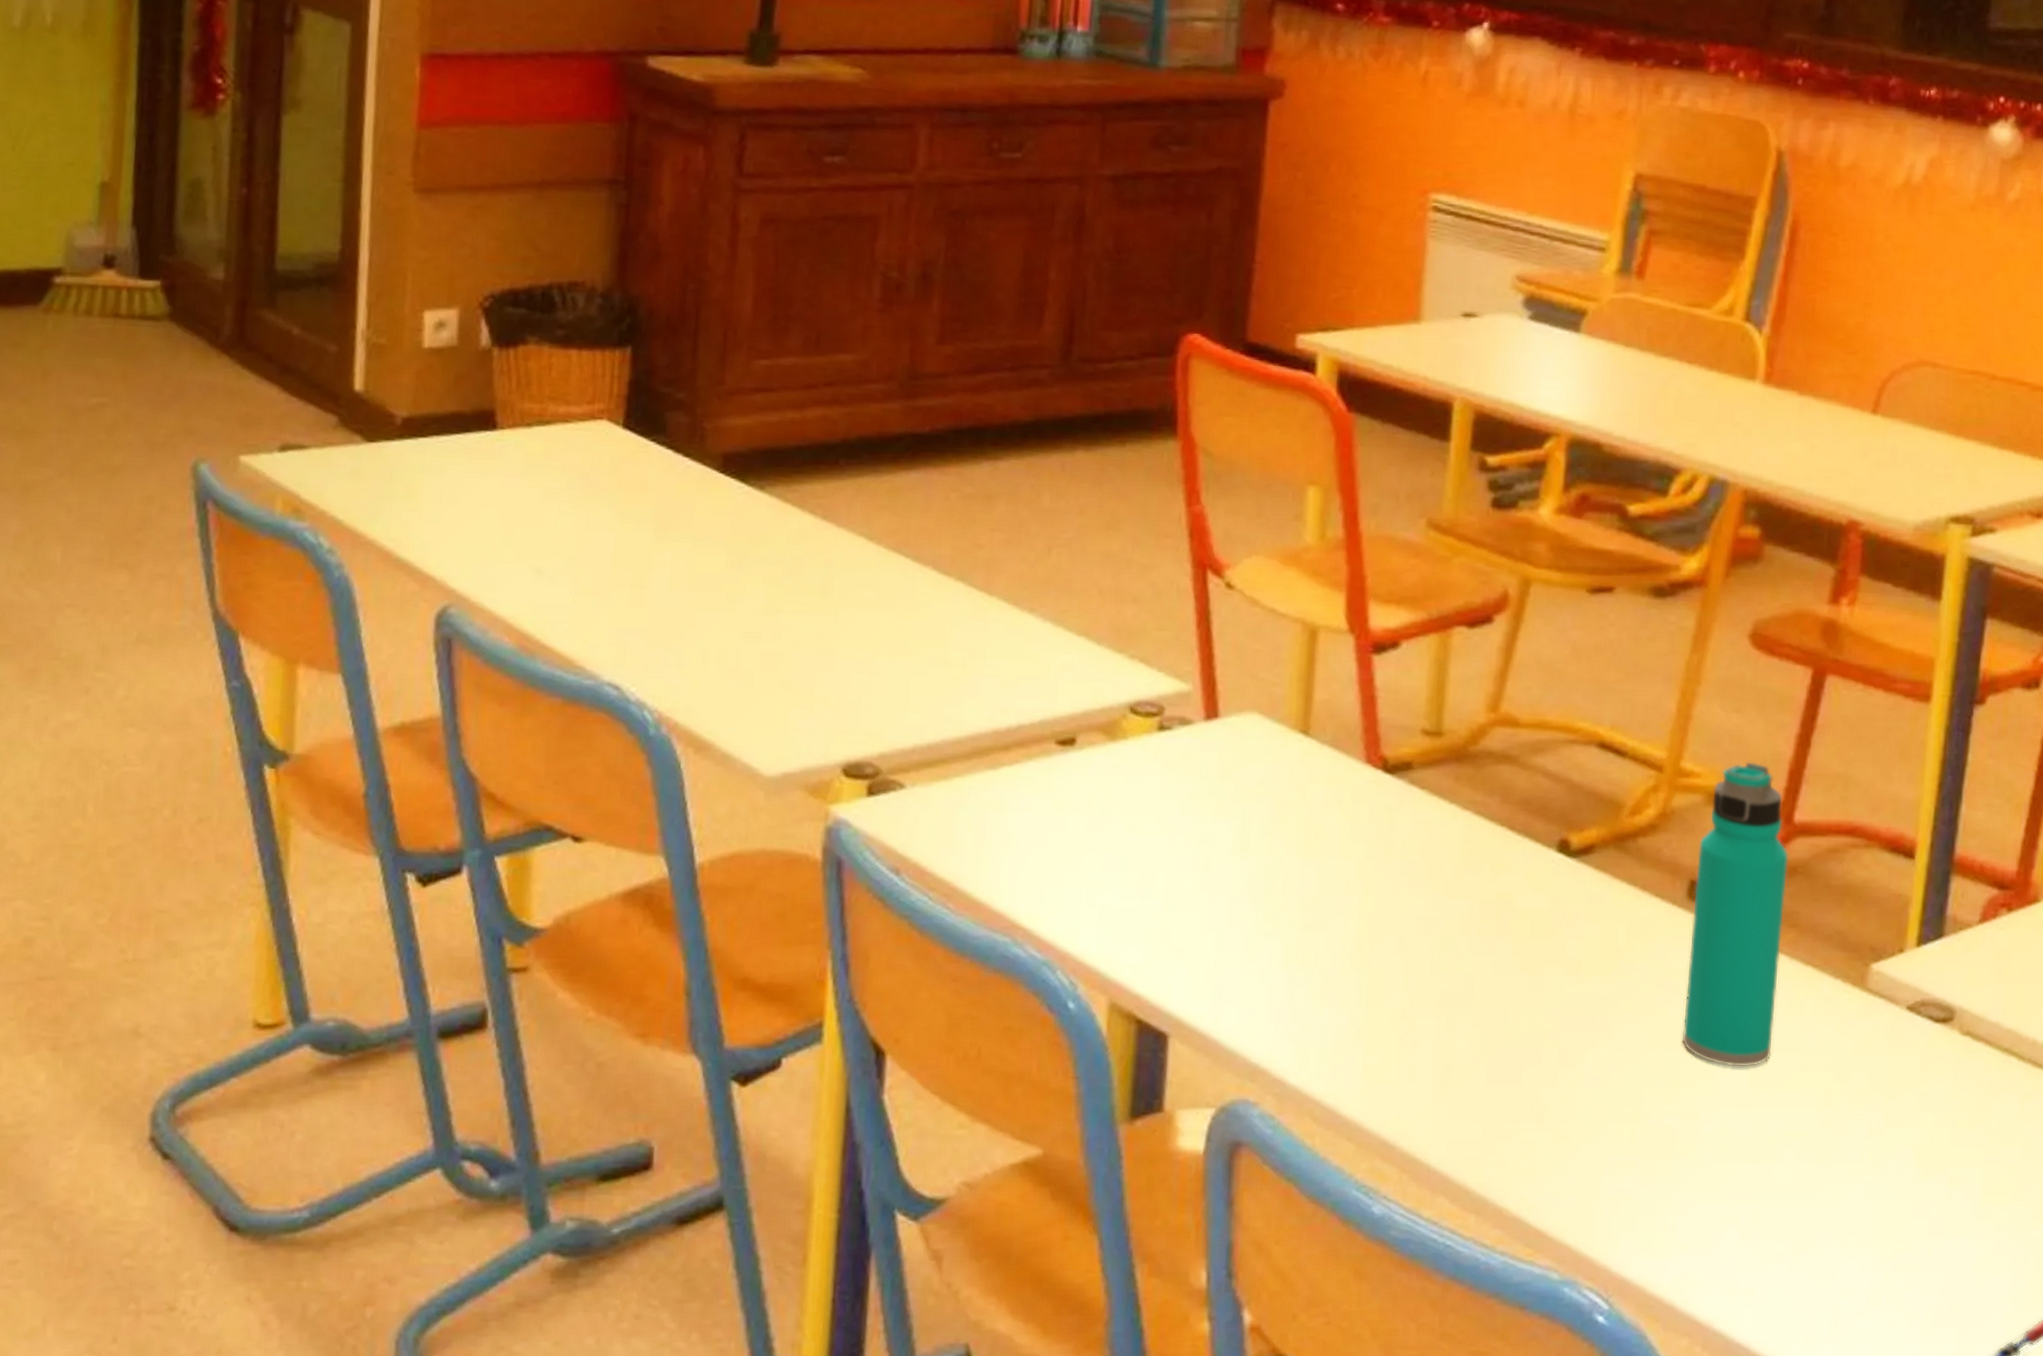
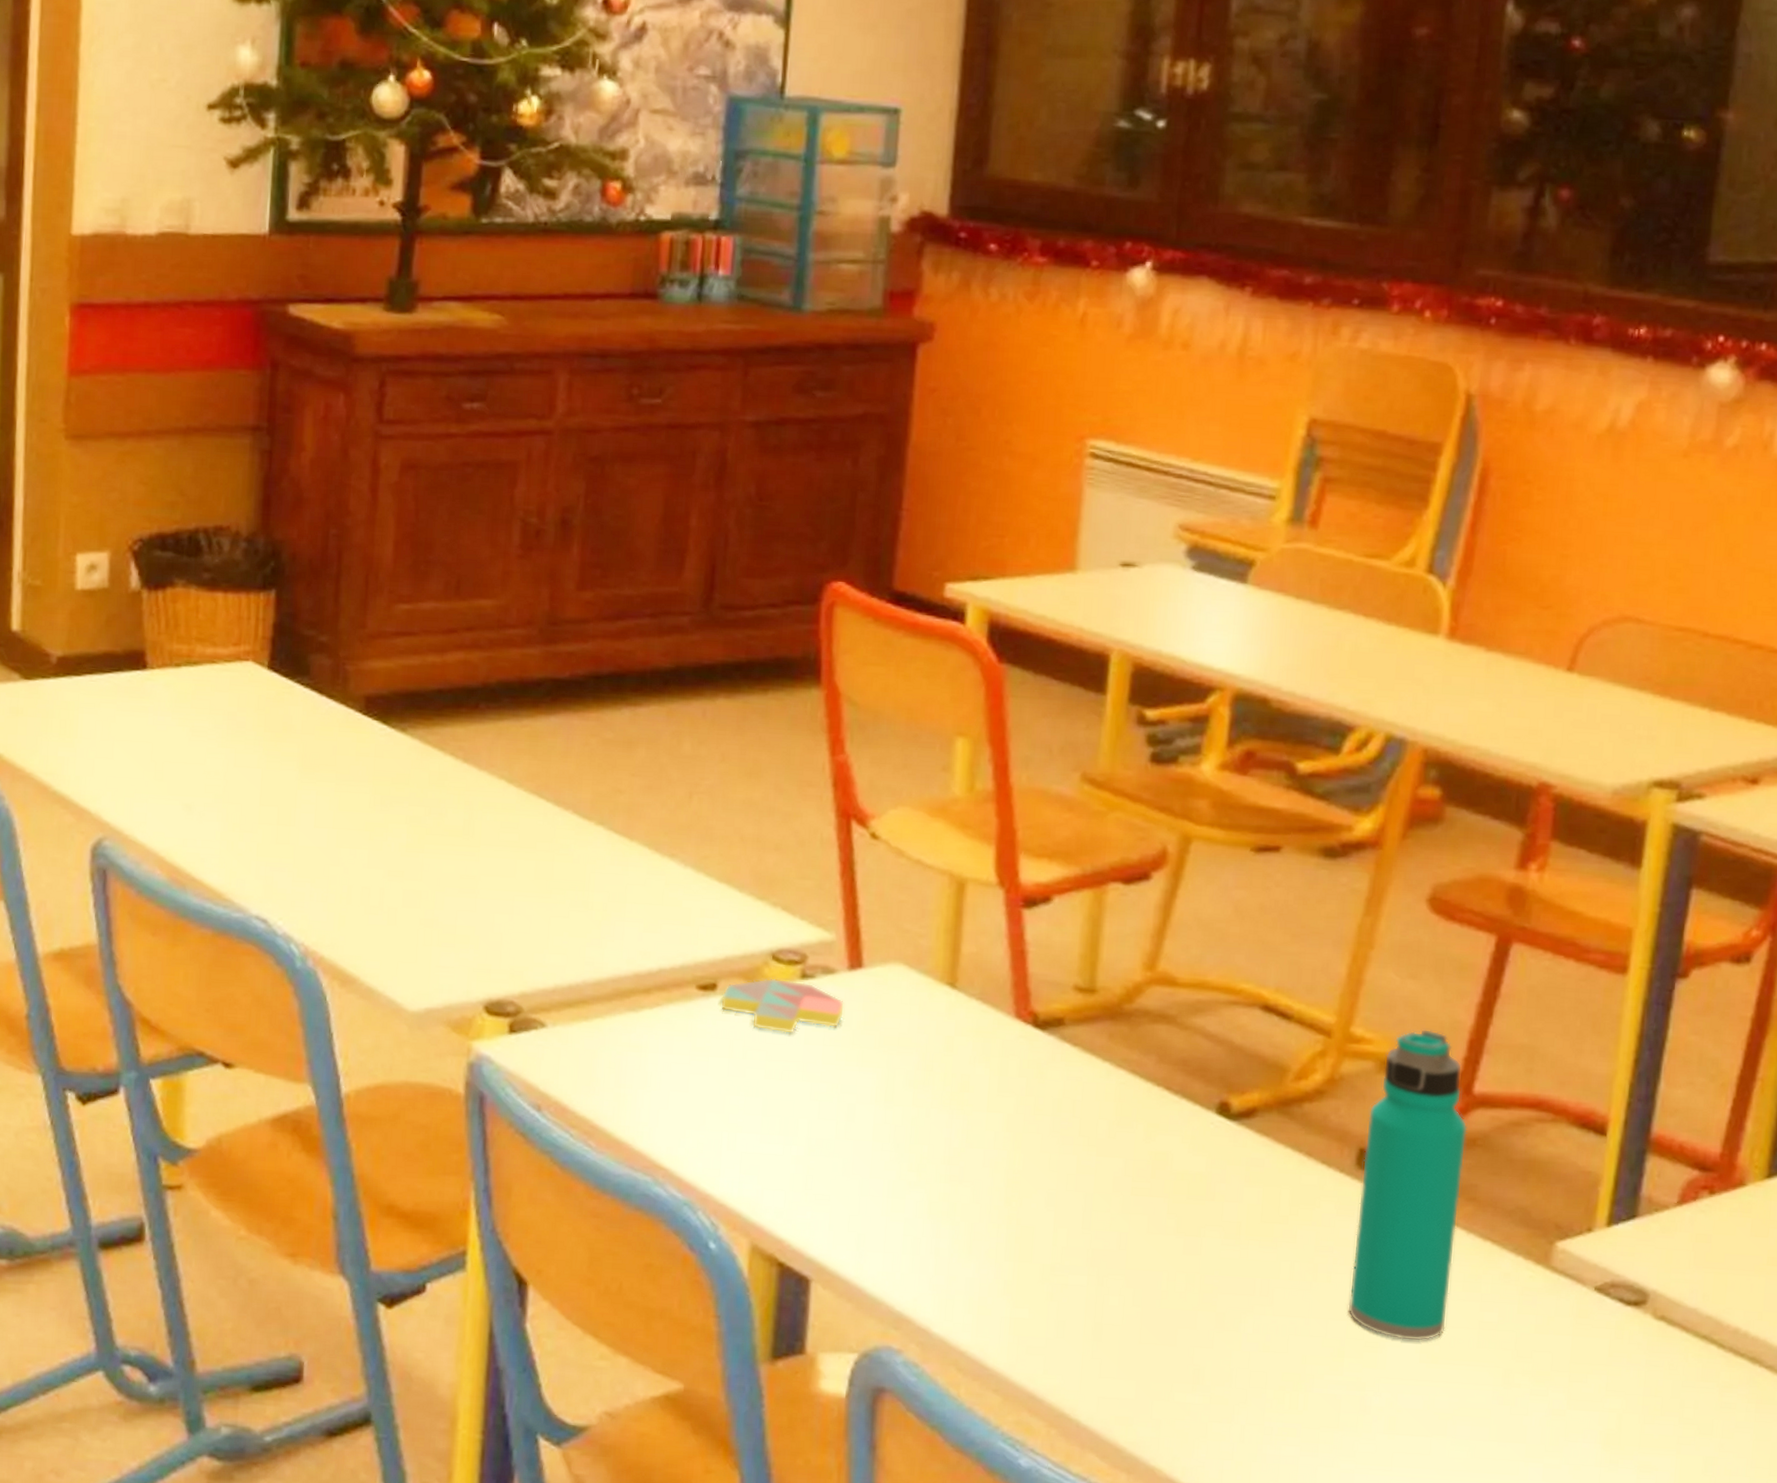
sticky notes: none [1079,731,1202,786] -> present [720,978,845,1034]

